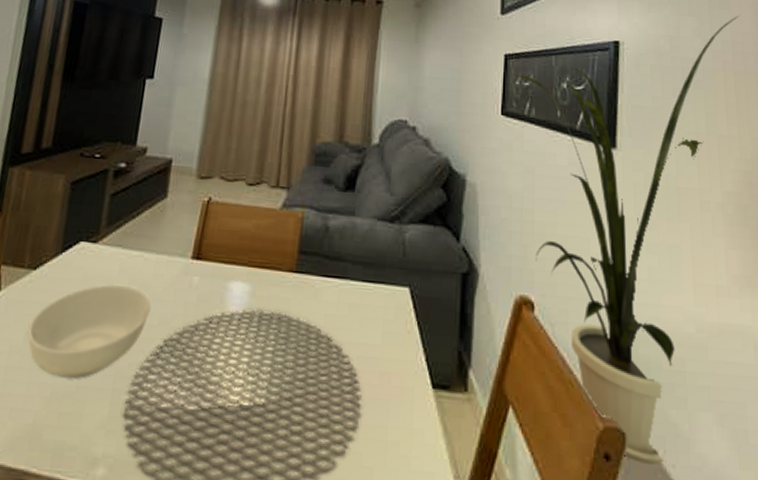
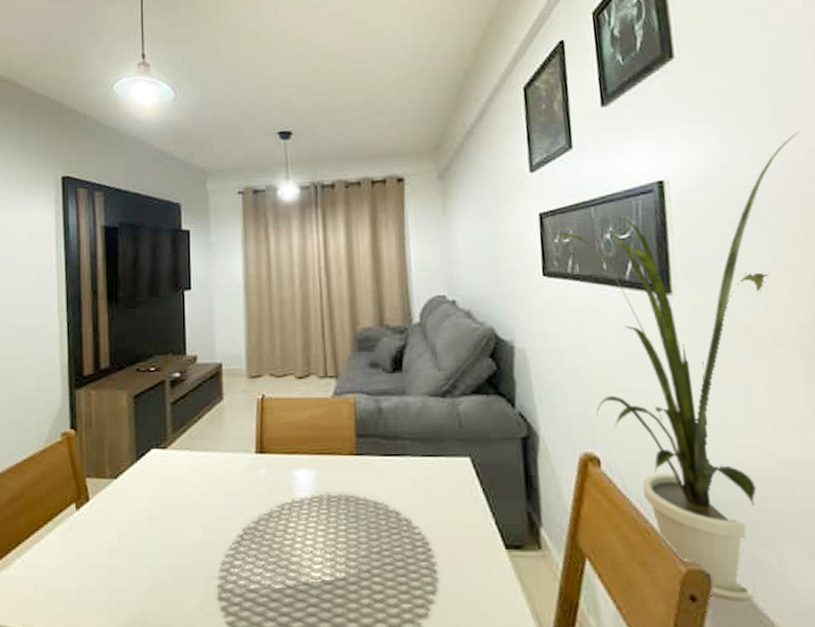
bowl: present [27,285,151,378] -> none [120,485,226,570]

